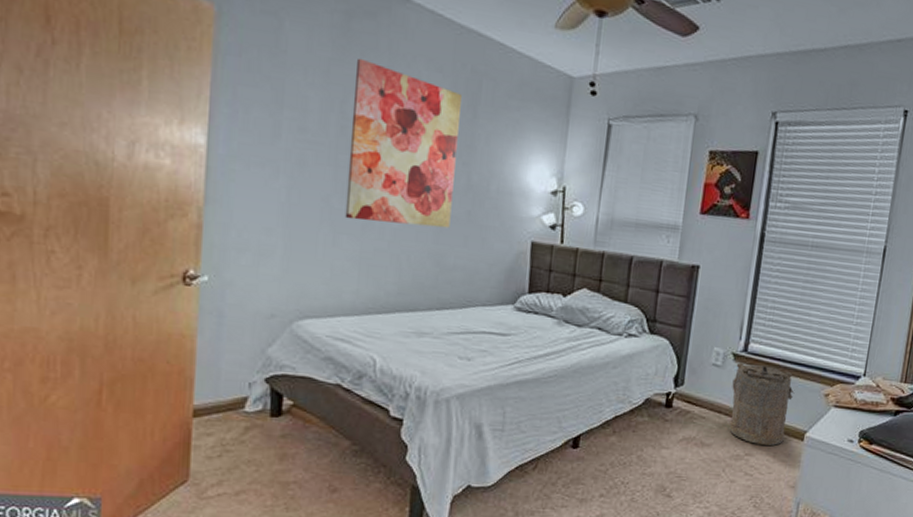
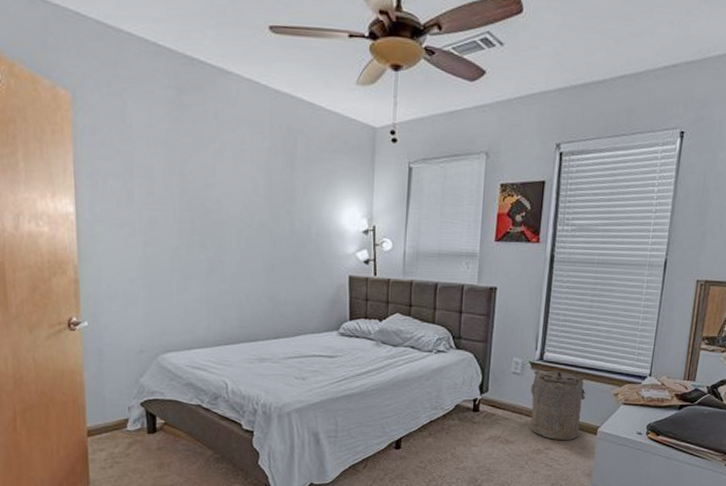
wall art: present [345,58,462,229] -> none [189,127,280,269]

